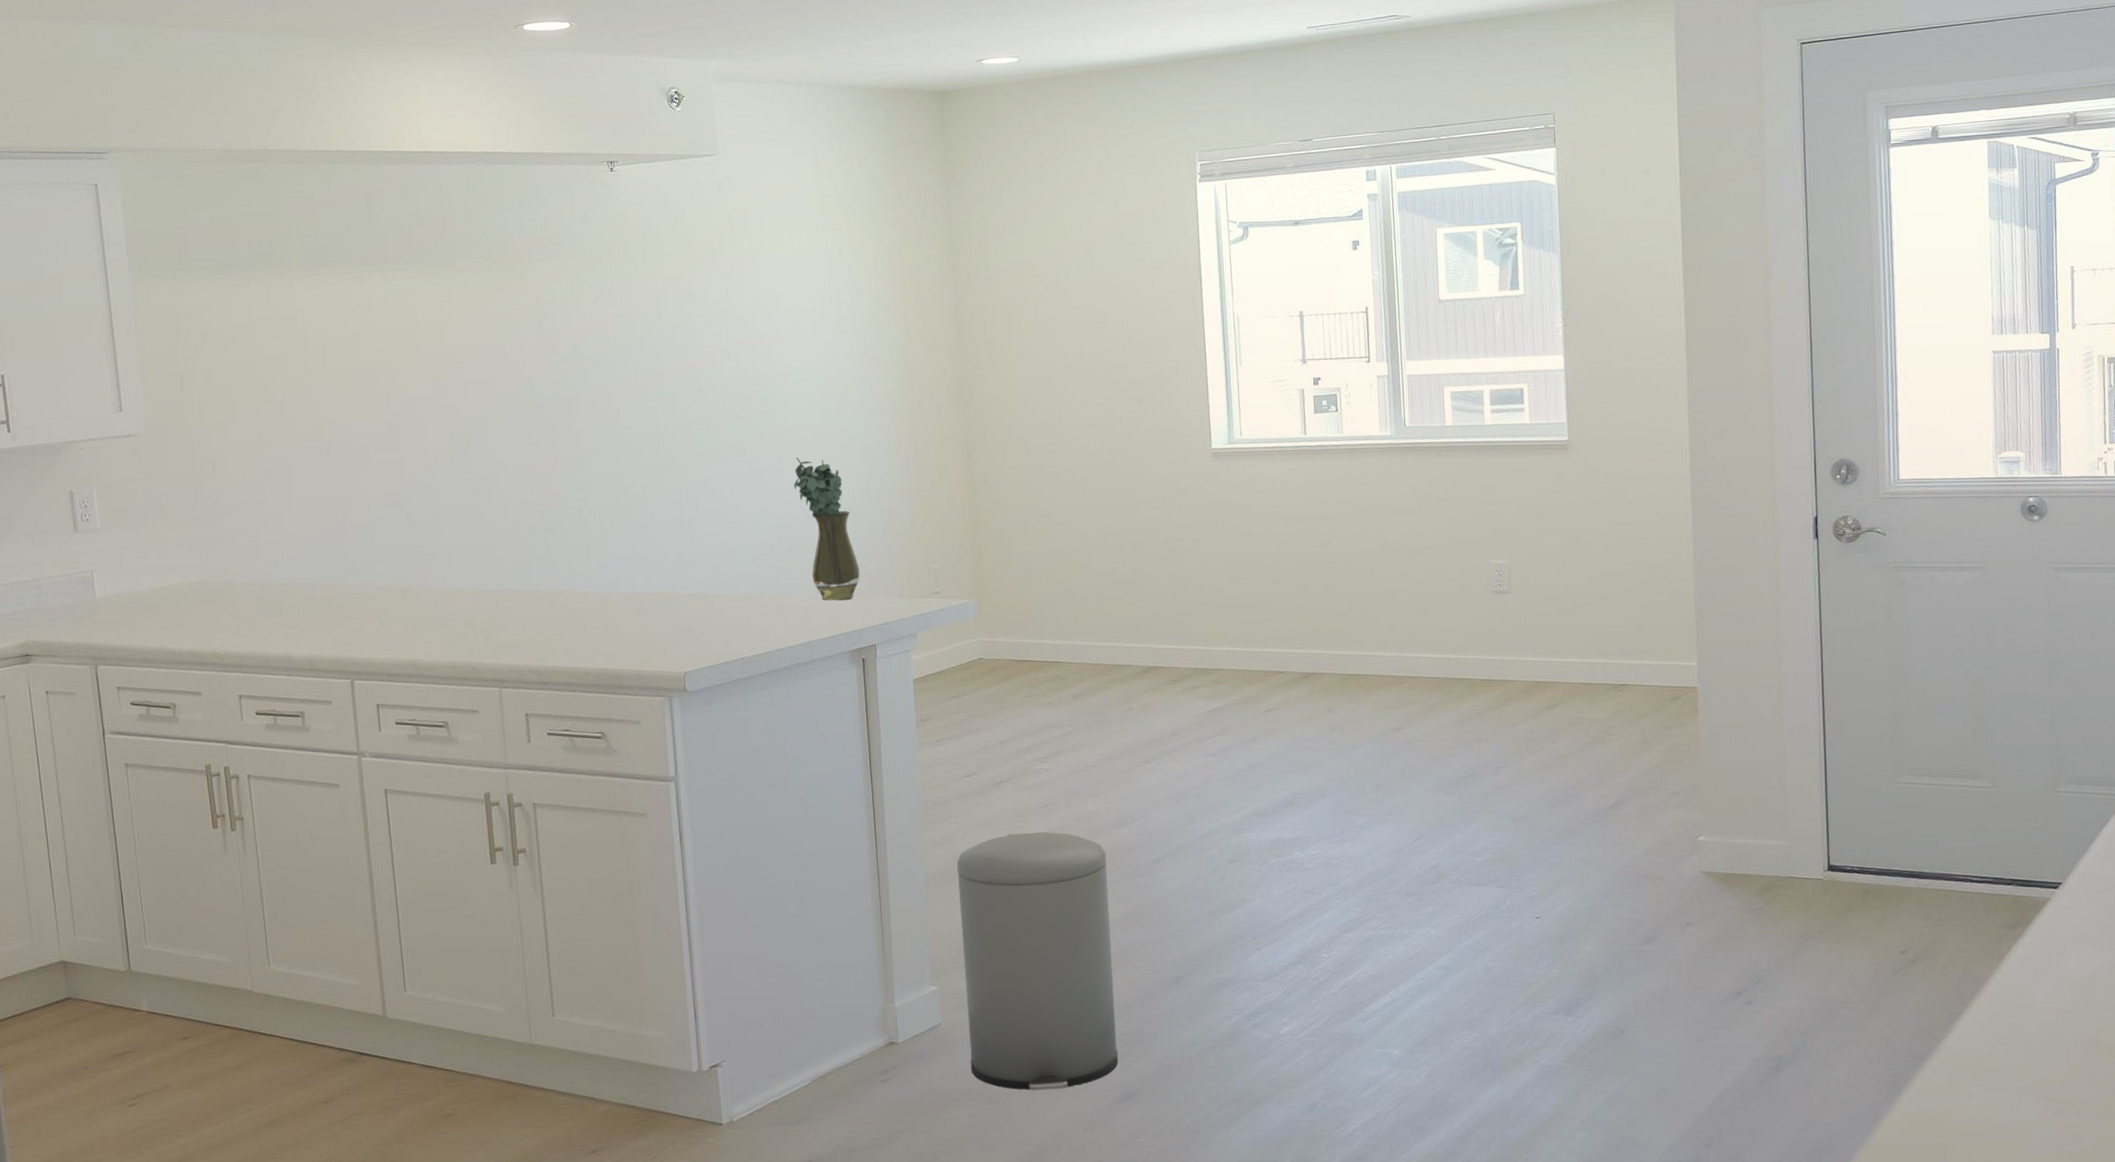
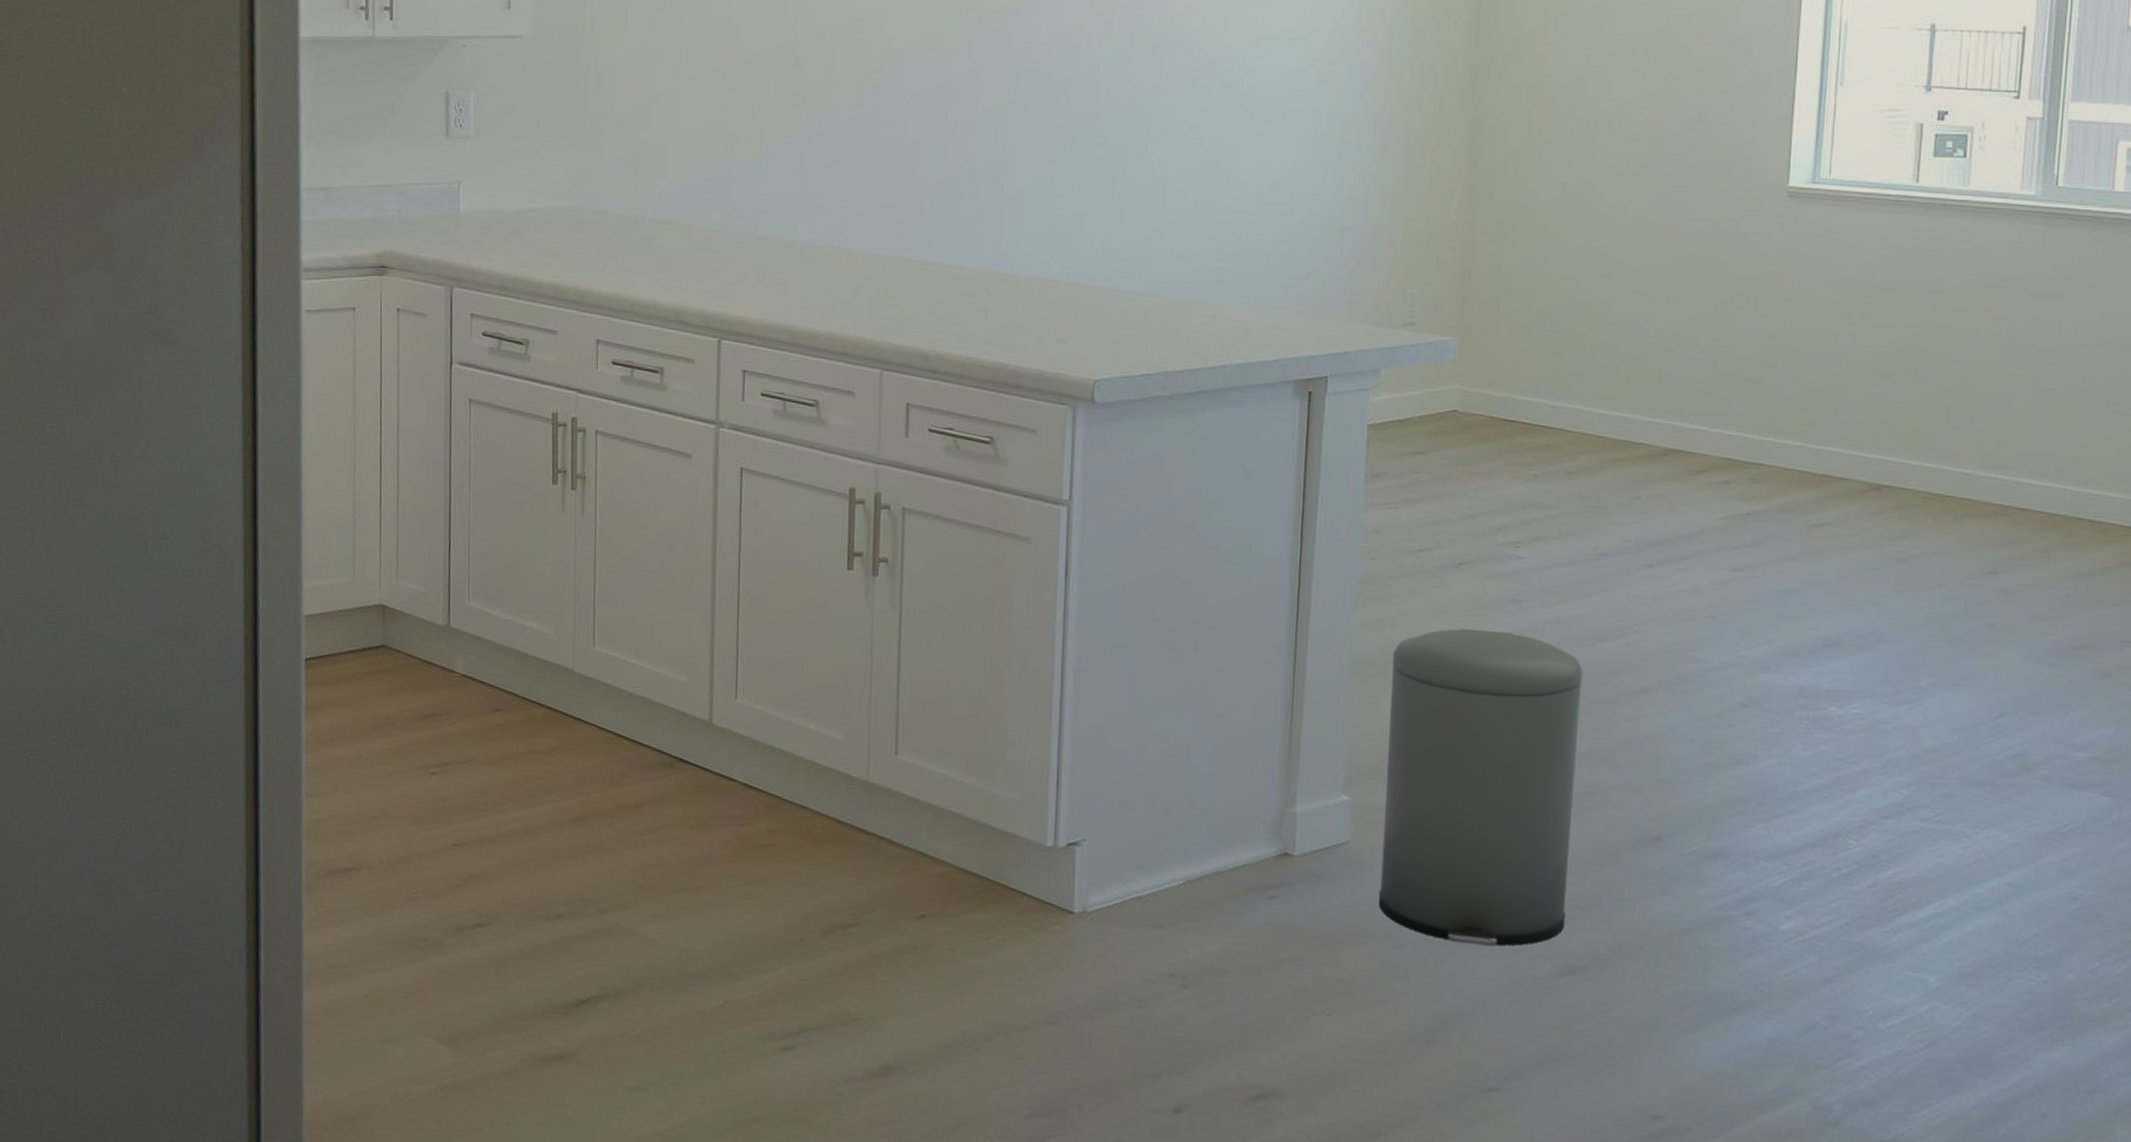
vase: present [794,457,860,601] -> none [1252,141,1319,319]

